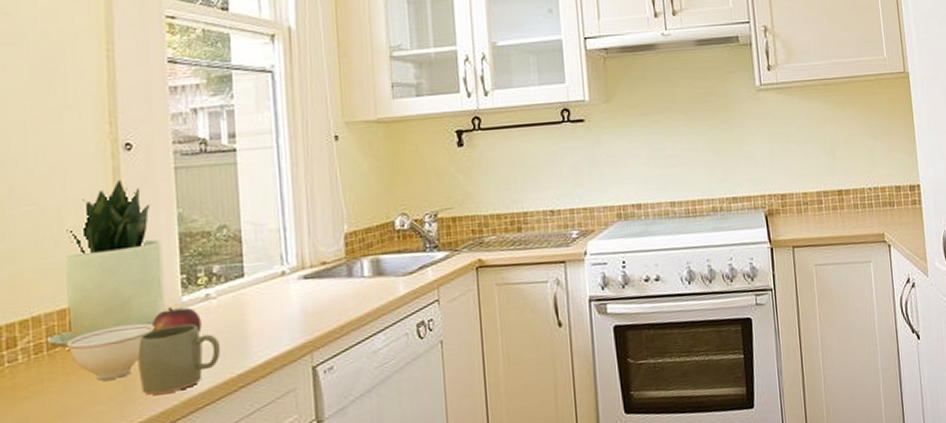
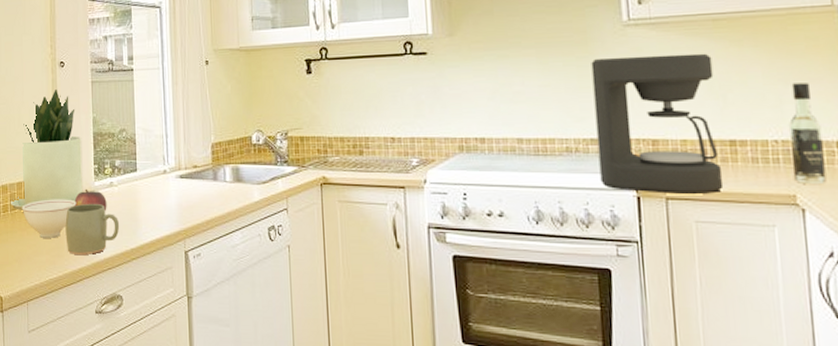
coffee maker: none [731,114,835,244] -> present [591,53,724,195]
bottle: none [878,137,904,224] -> present [788,83,827,185]

